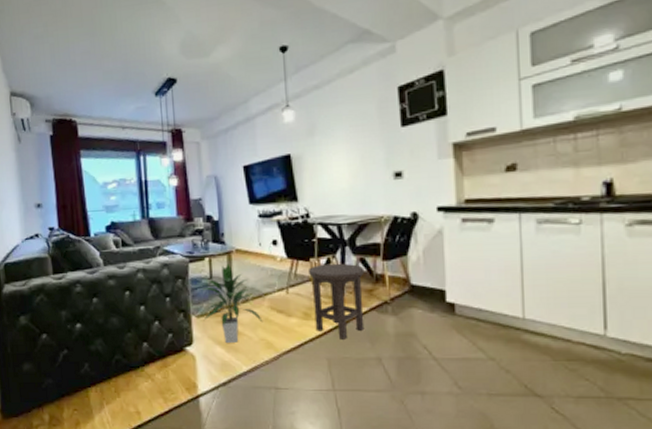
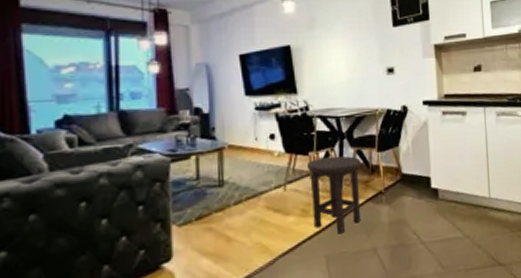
indoor plant: present [203,263,263,343] -> none [187,161,258,253]

